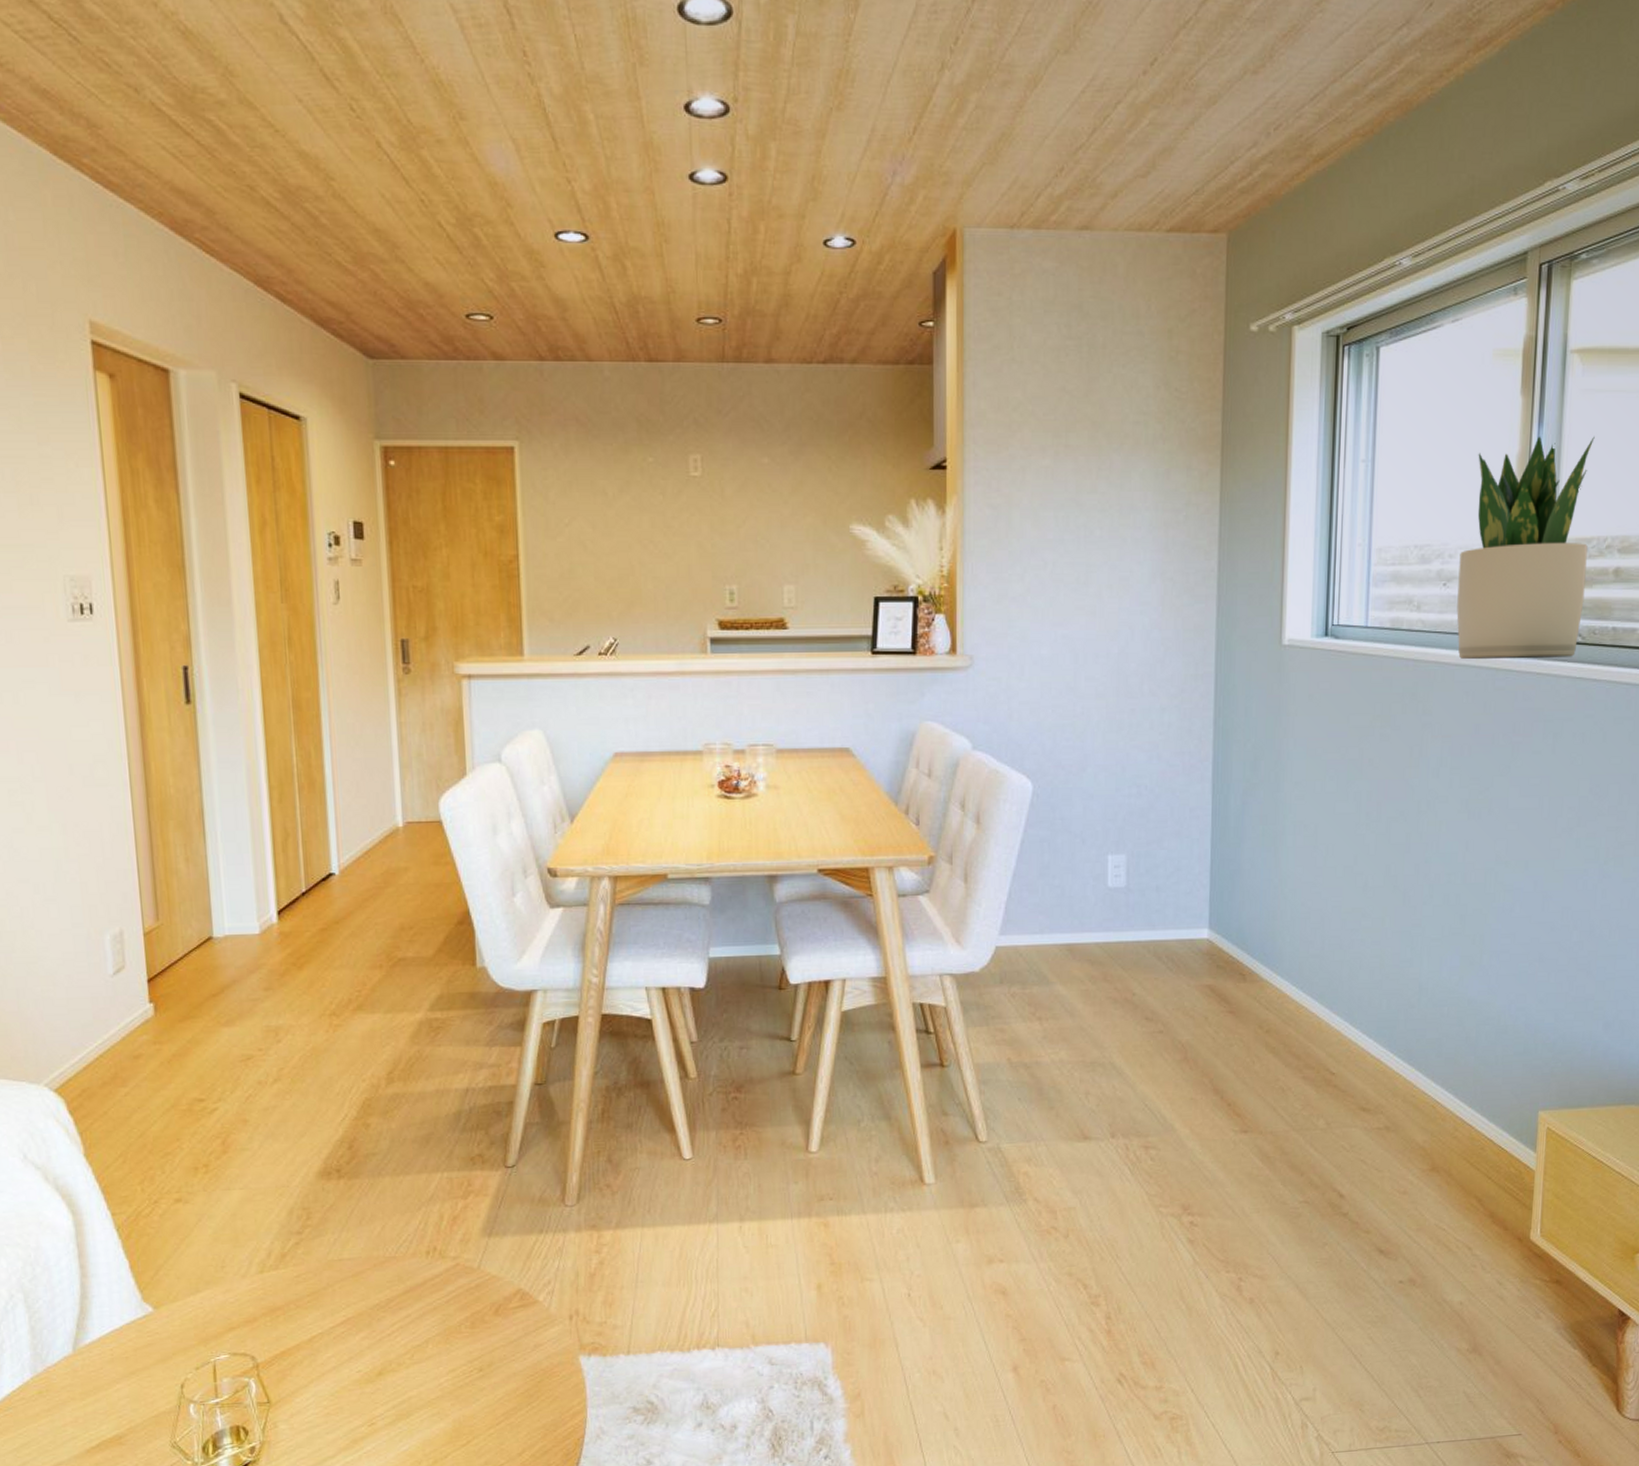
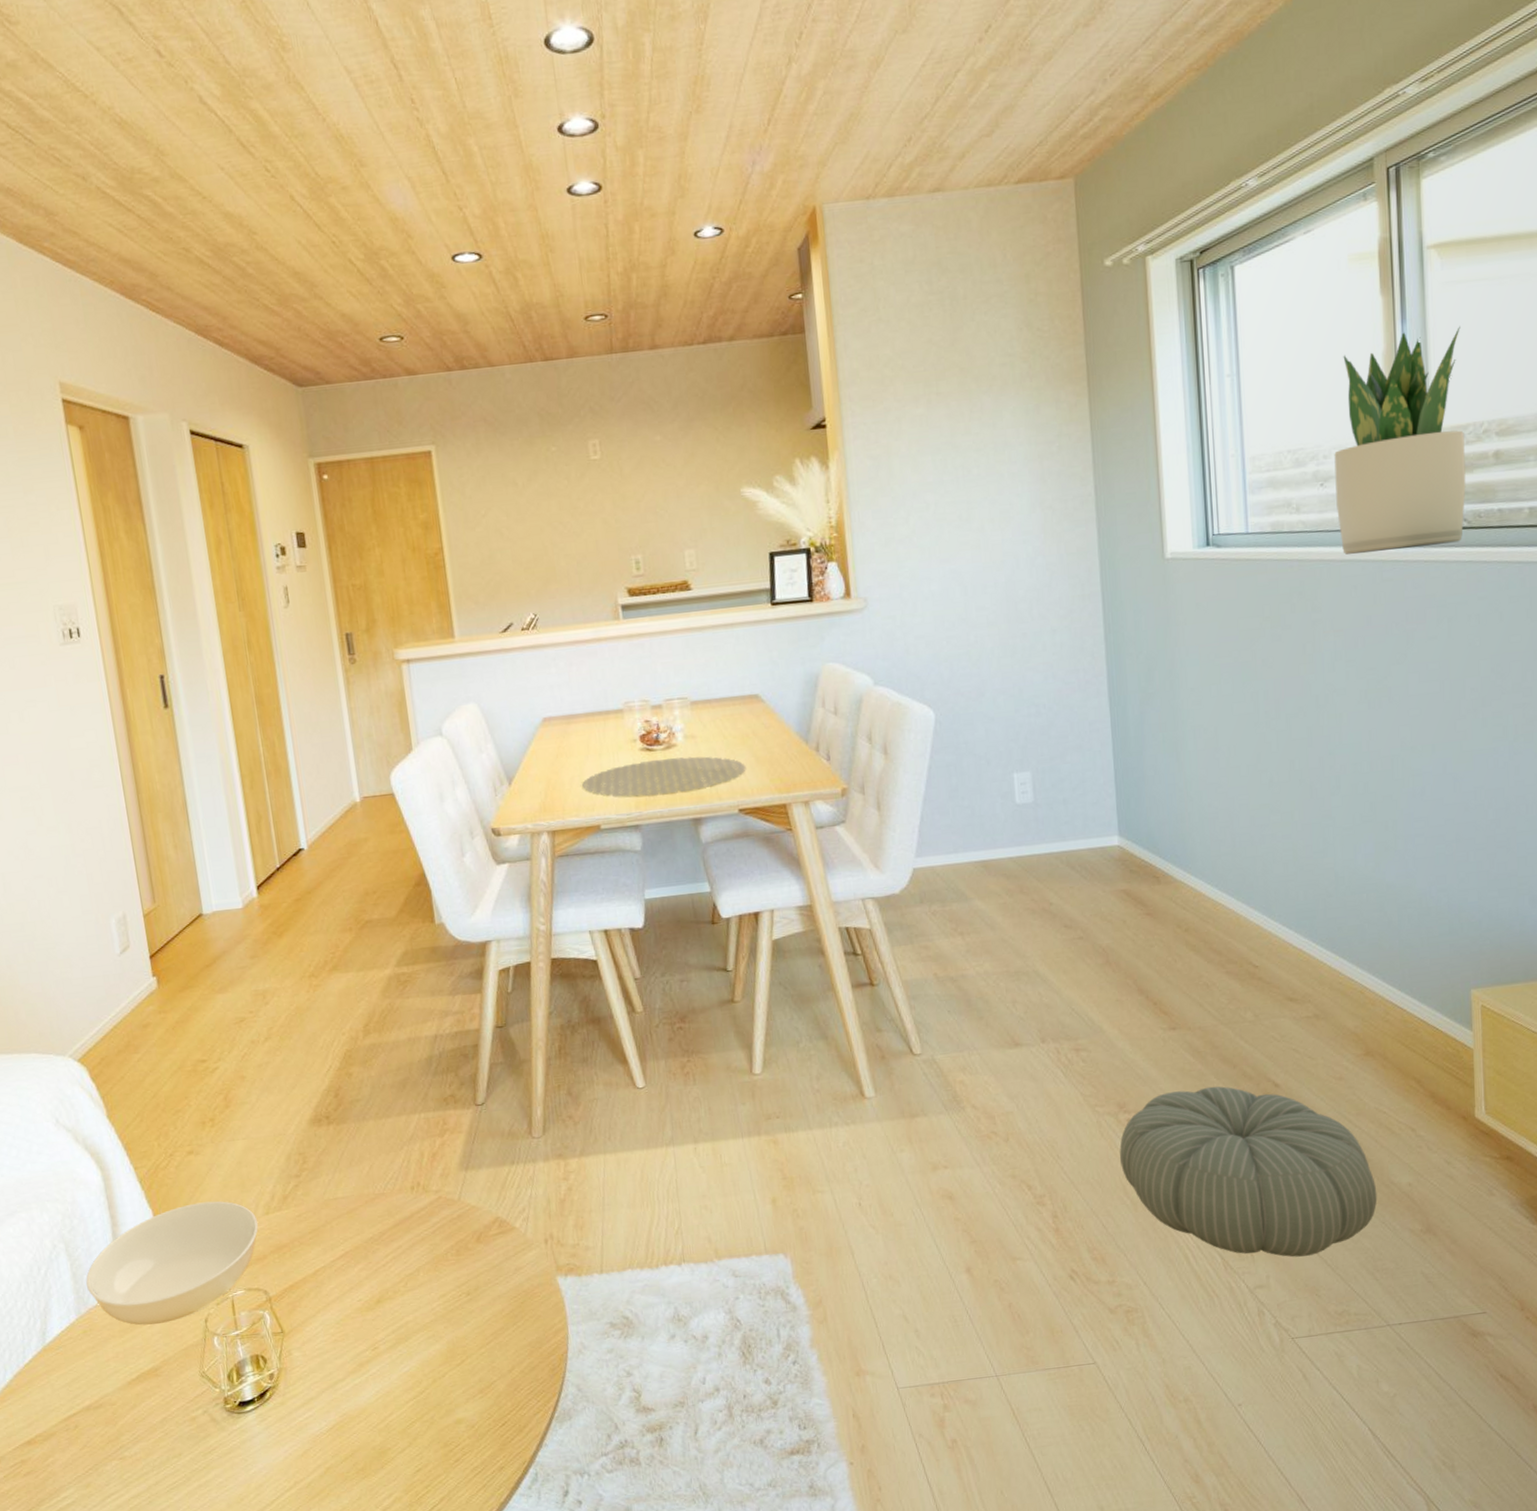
bowl: none [46,1255,251,1388] -> present [86,1201,259,1326]
place mat: none [651,808,830,847] -> present [582,756,746,797]
pouf: none [1179,1193,1429,1371] -> present [1119,1086,1378,1257]

